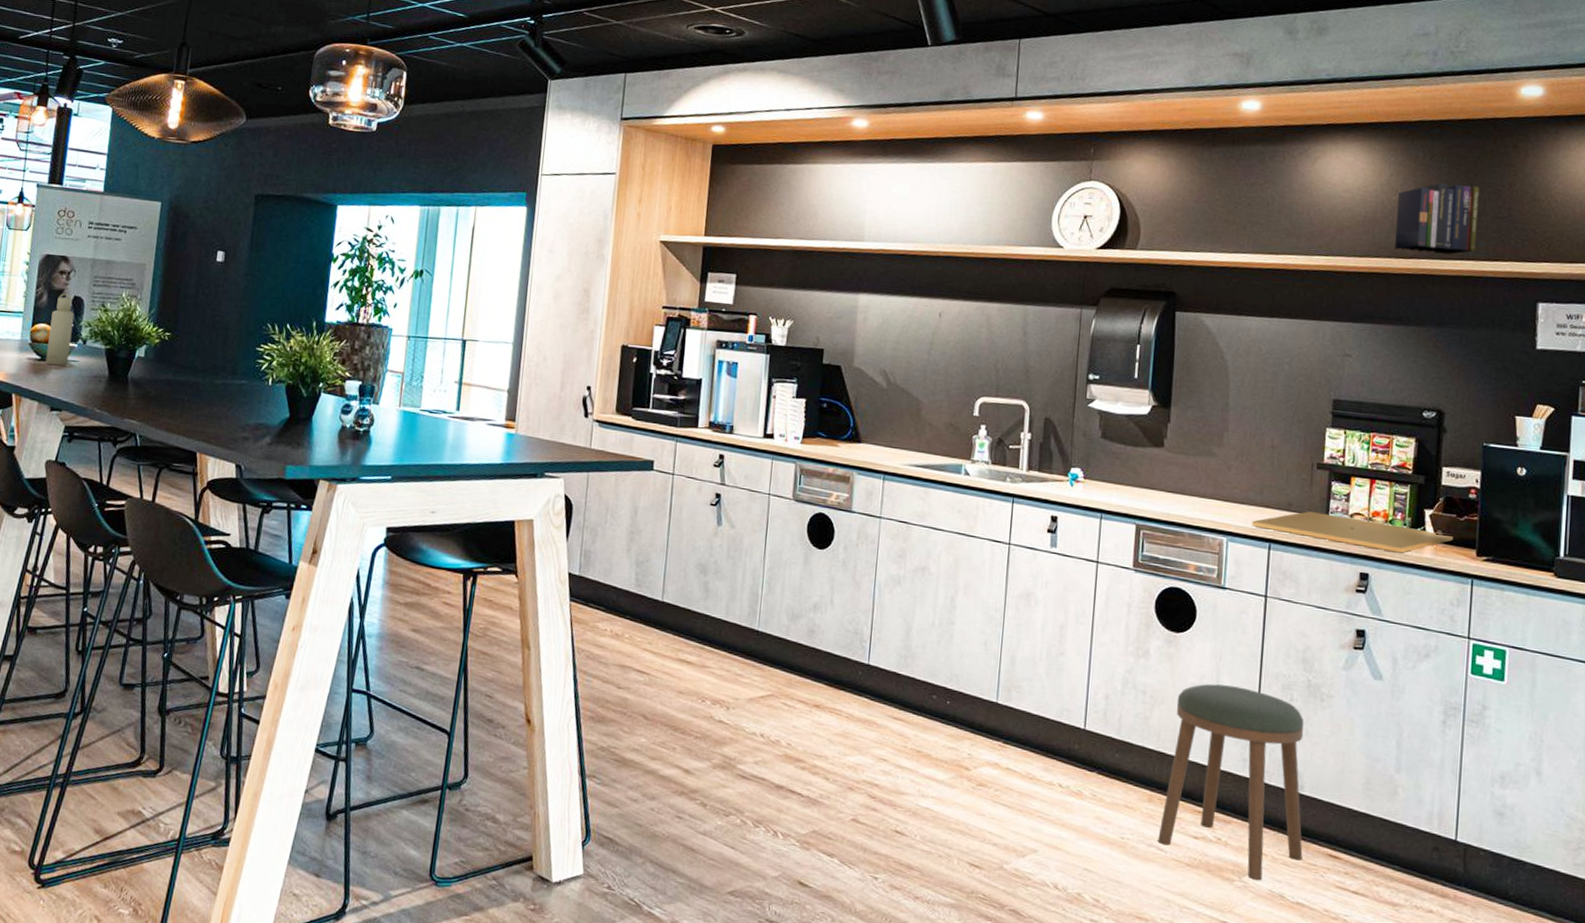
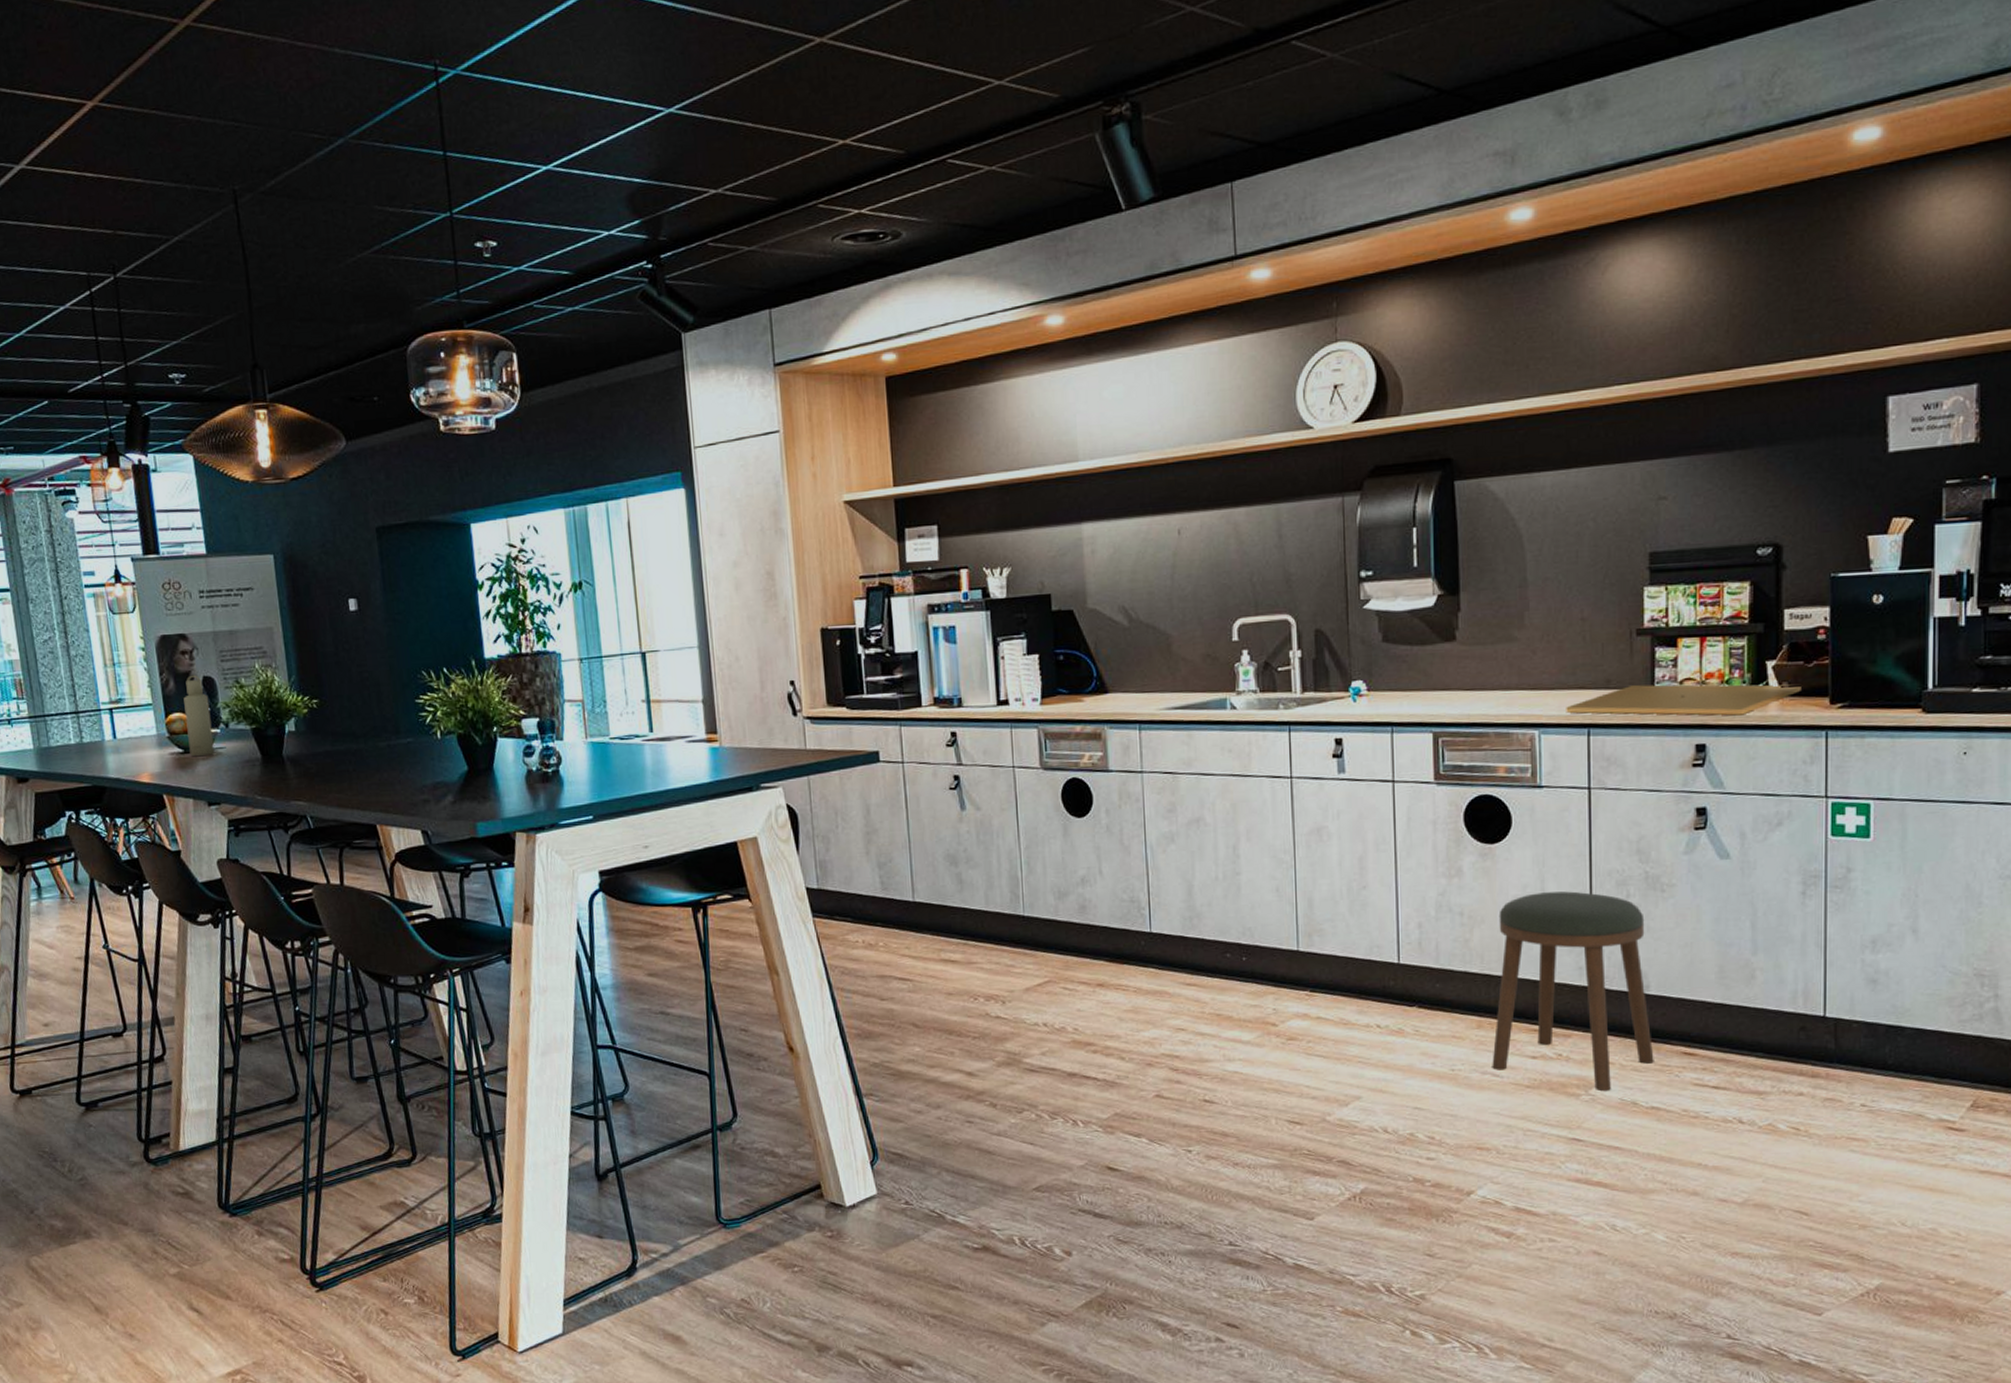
books: present [1395,182,1479,255] -> none [1710,267,1808,361]

